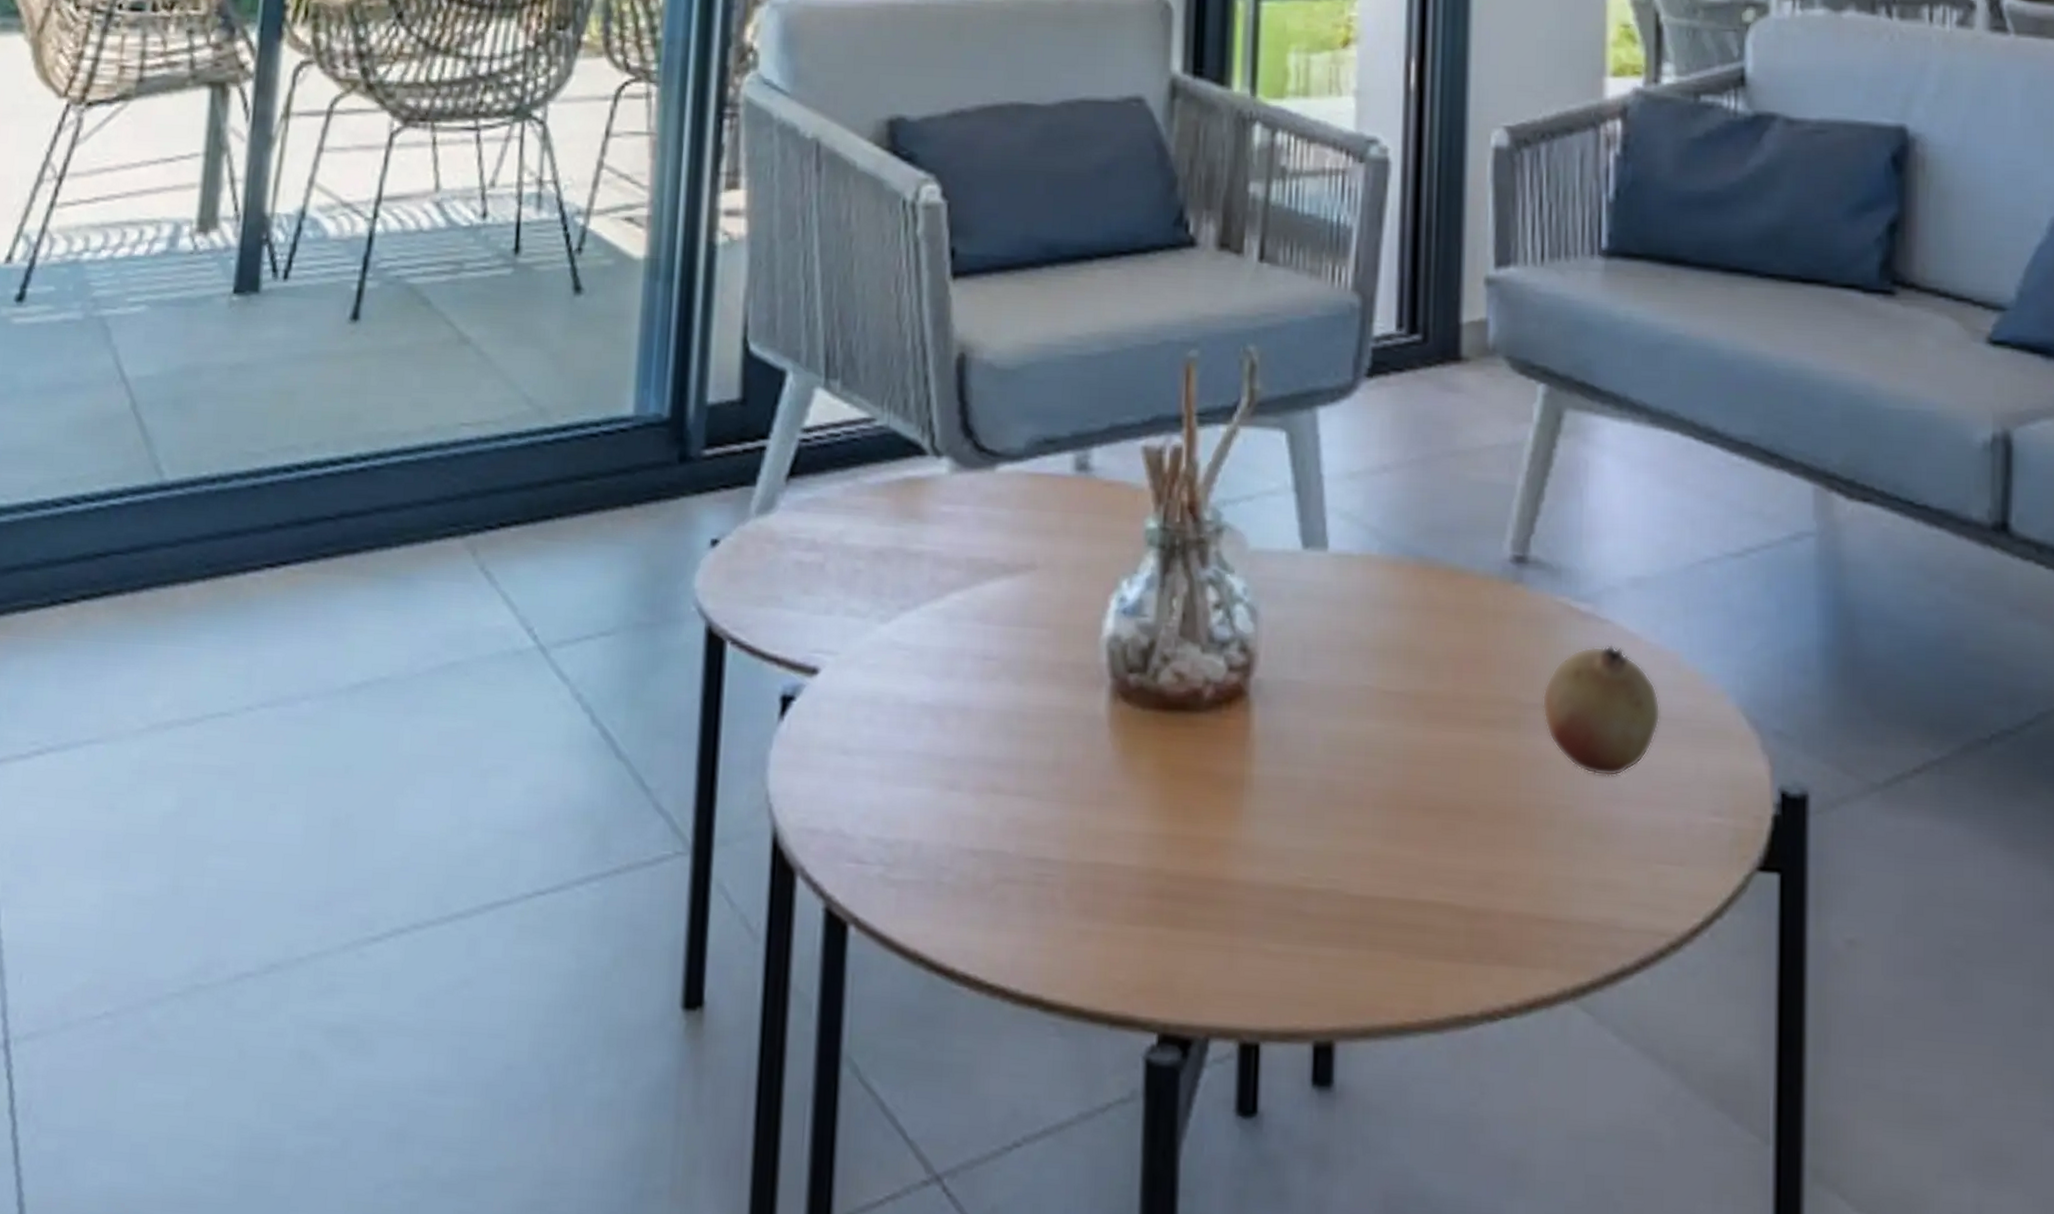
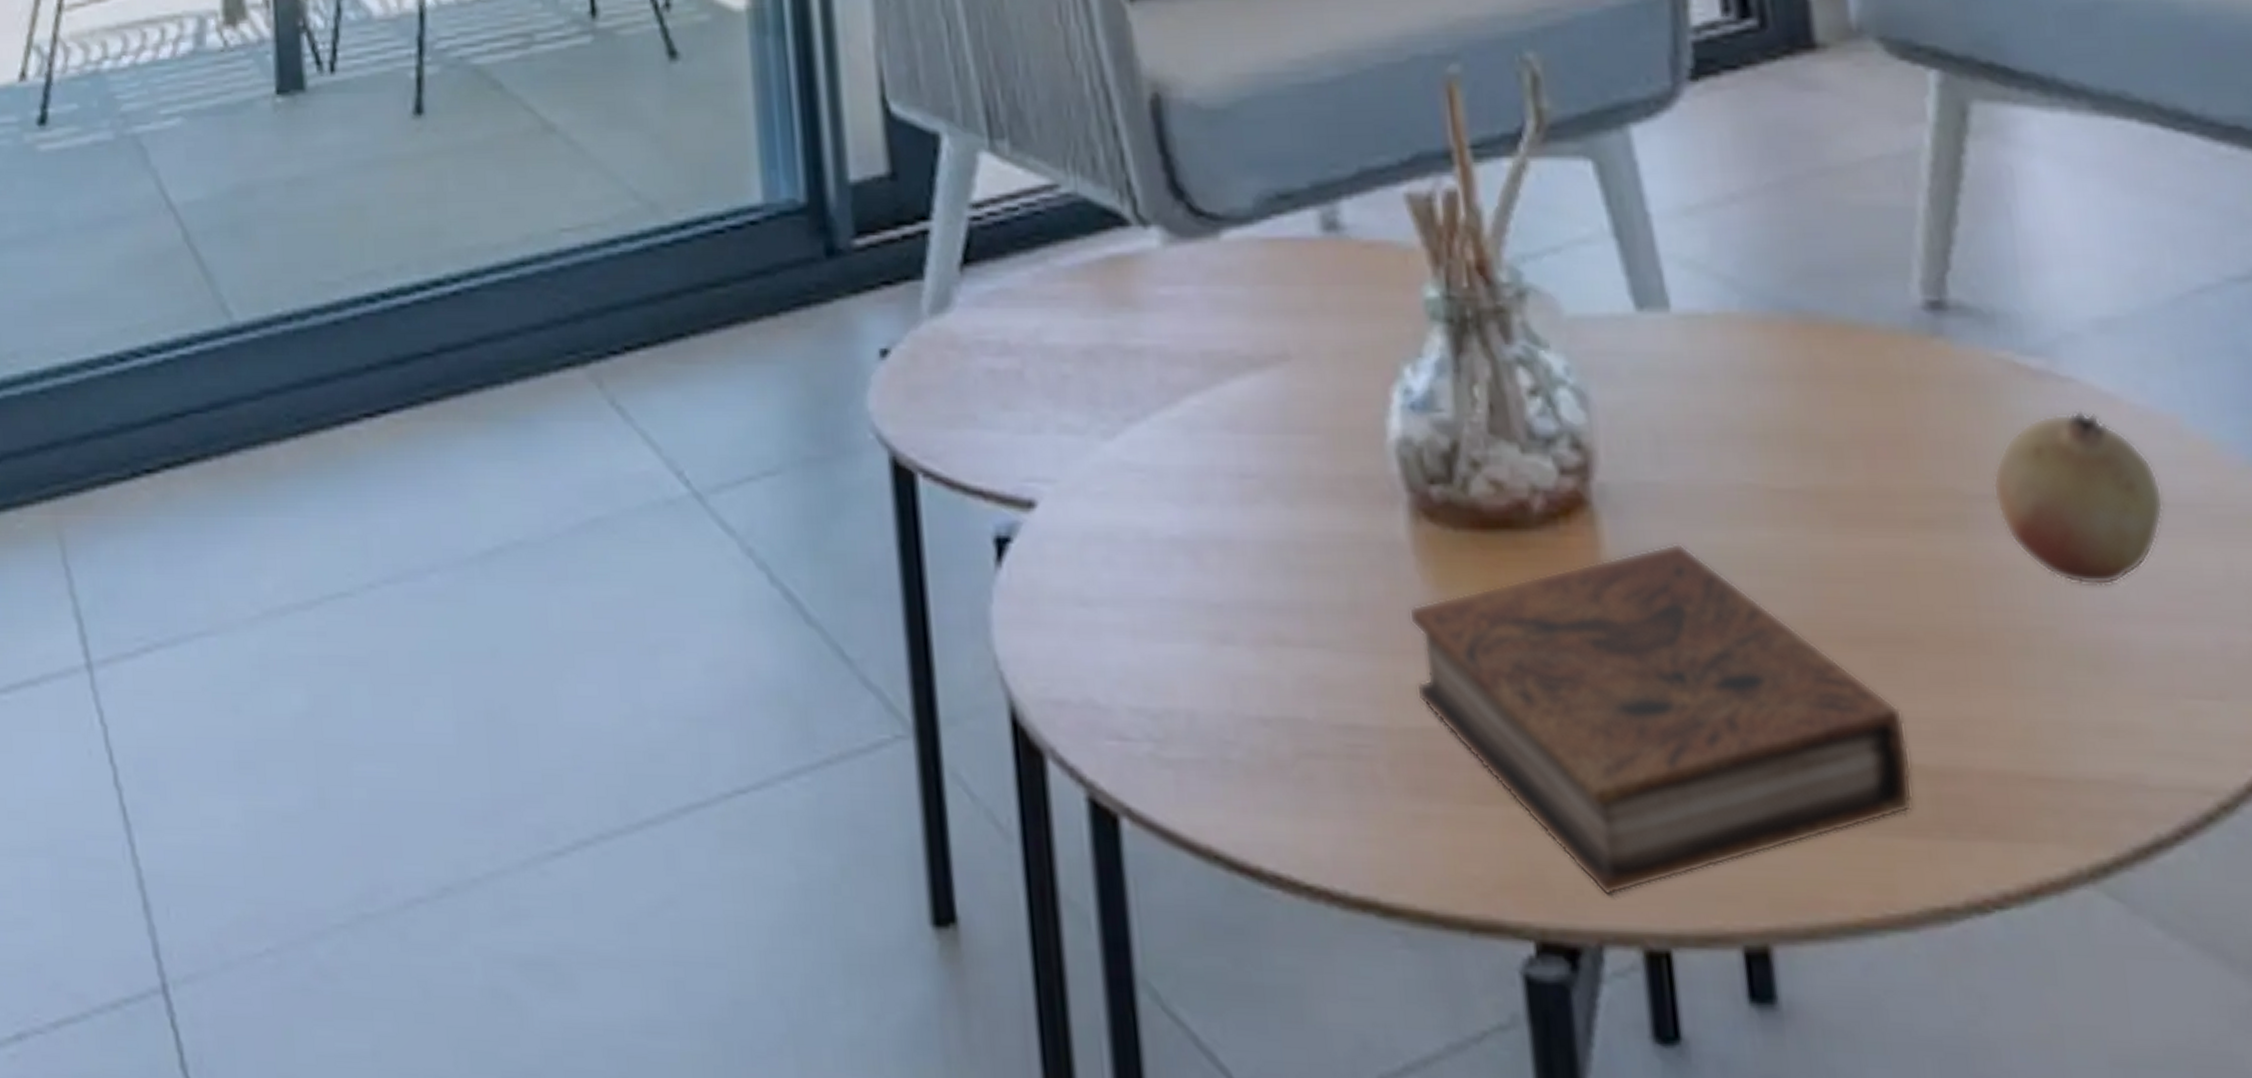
book: none [1095,728,1456,999] -> present [1408,543,1914,896]

